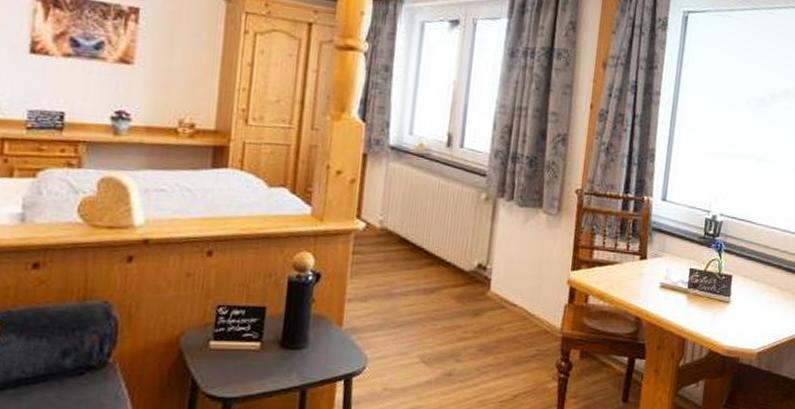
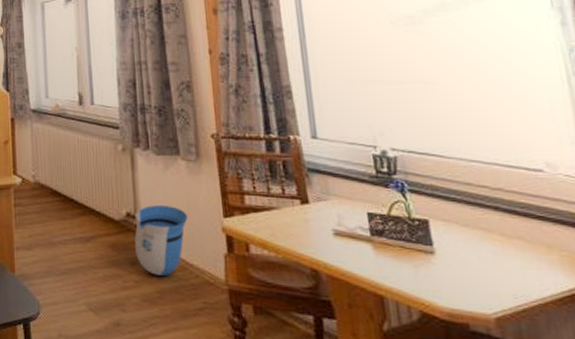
sun visor: none [480,256,538,326] -> present [135,204,188,276]

